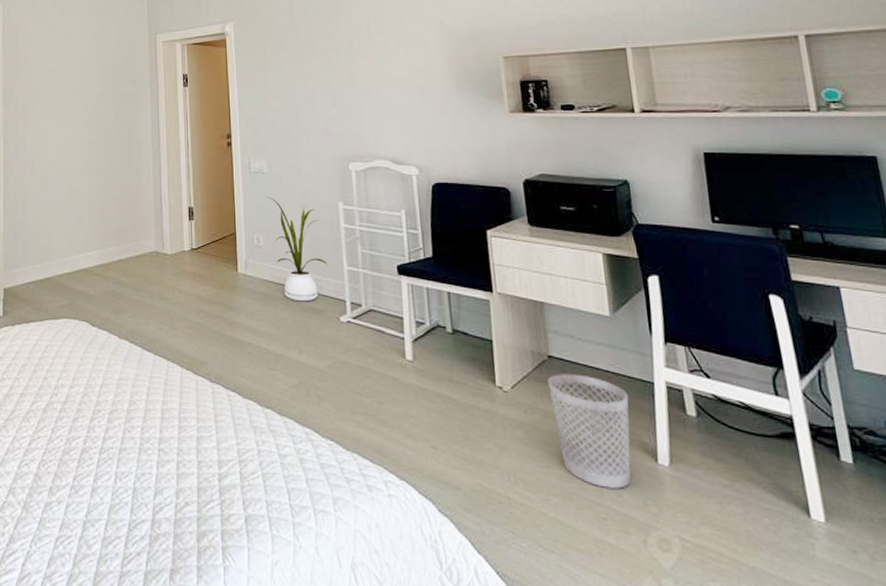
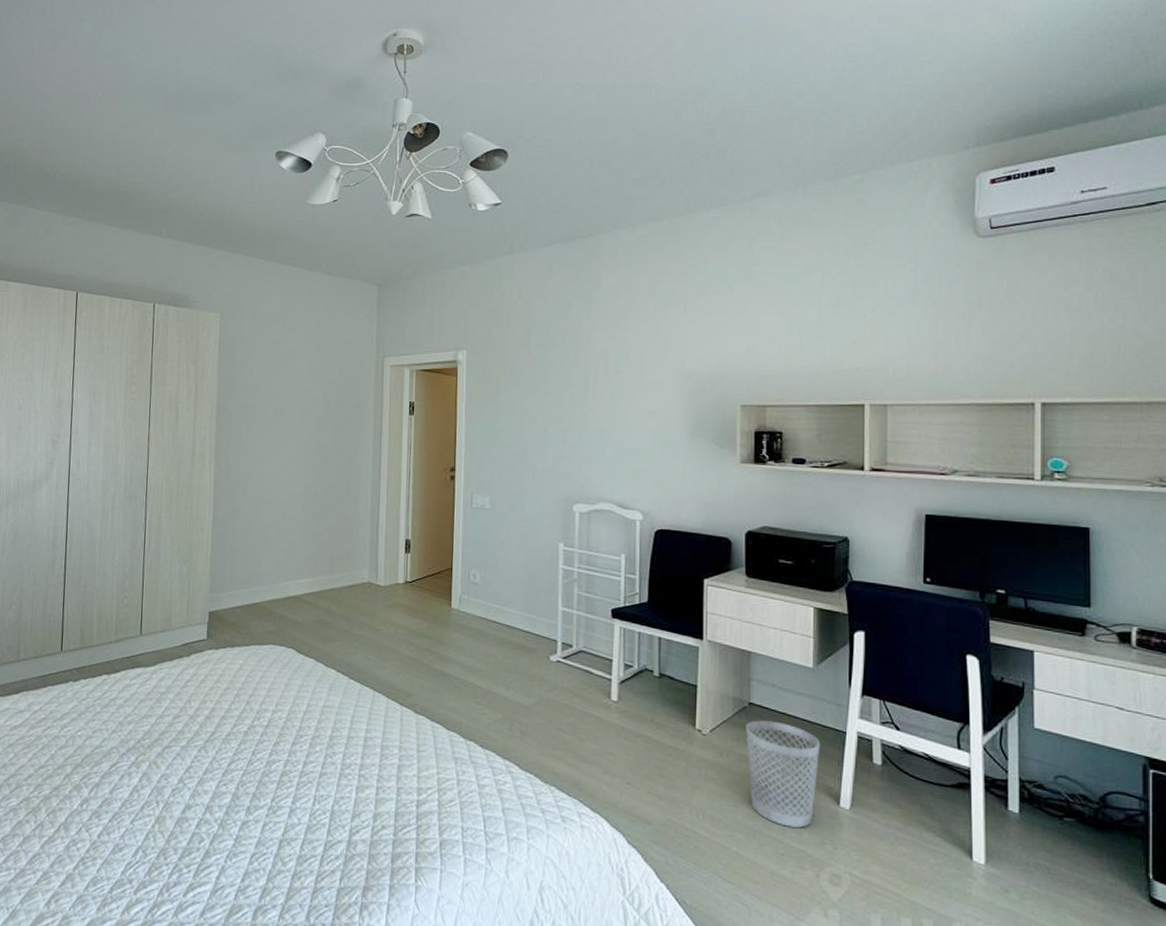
house plant: present [266,196,328,302] -> none [486,533,543,640]

